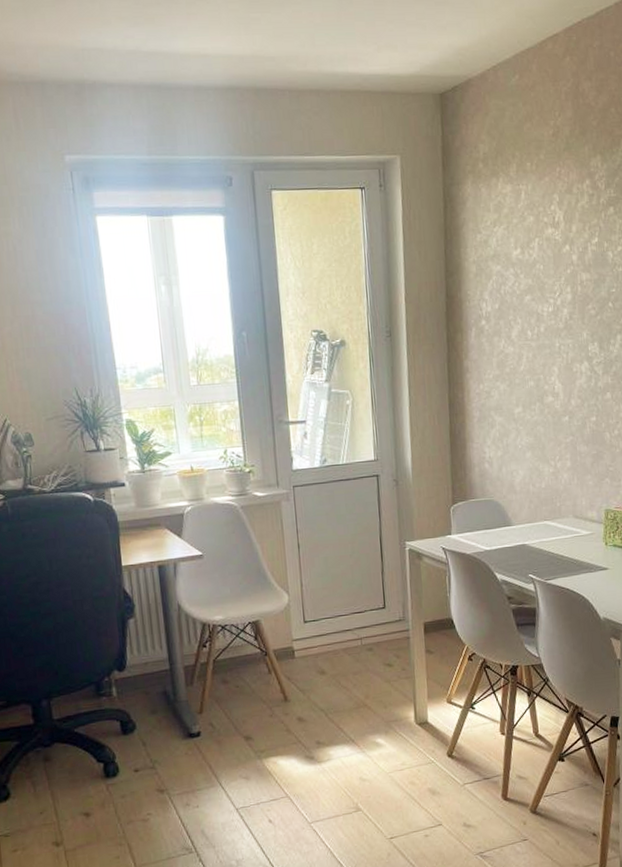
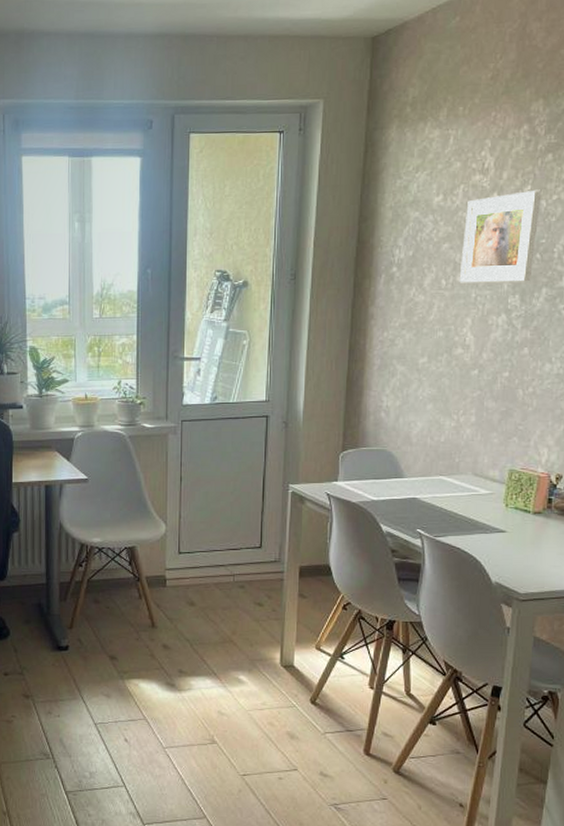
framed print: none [543,241,608,334] -> present [459,189,542,283]

